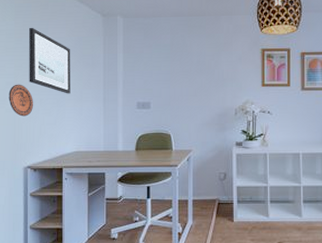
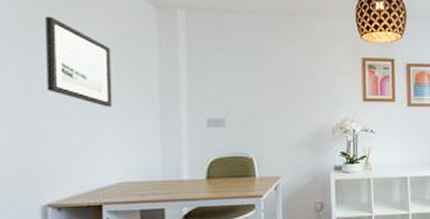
decorative plate: present [8,84,34,117] -> none [14,92,56,137]

